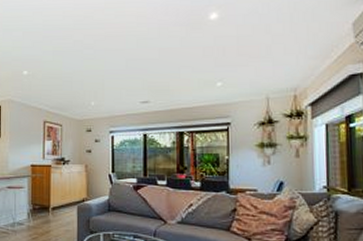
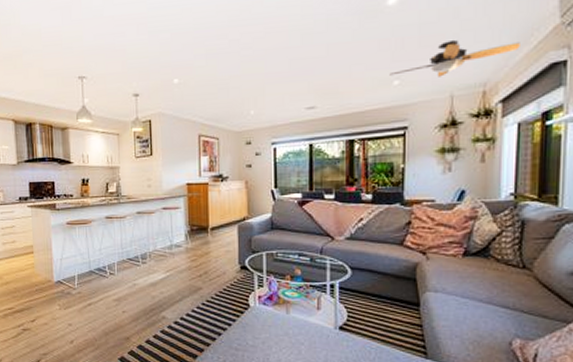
ceiling fan: none [213,50,323,81] -> present [389,39,520,77]

